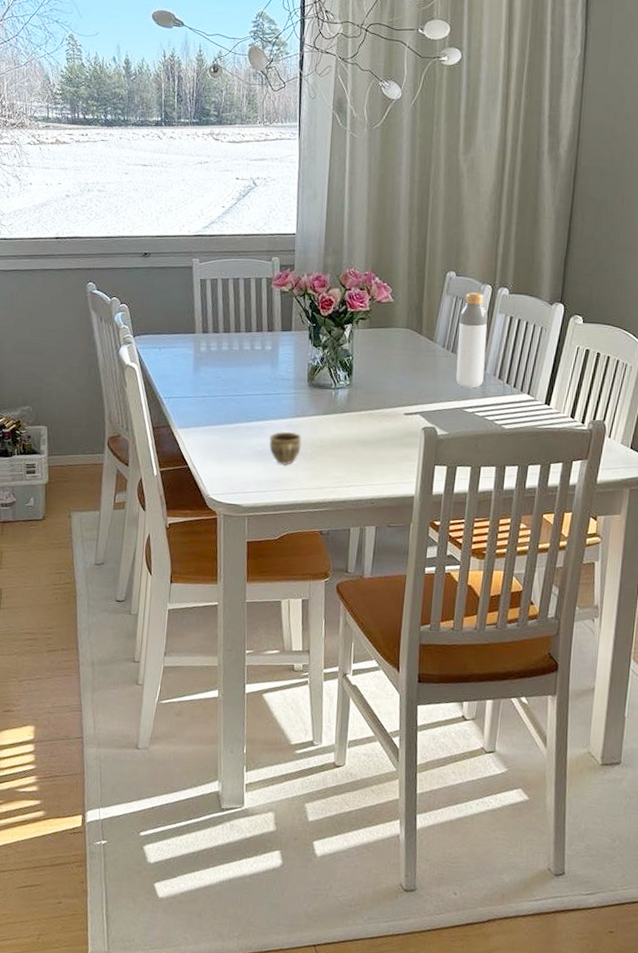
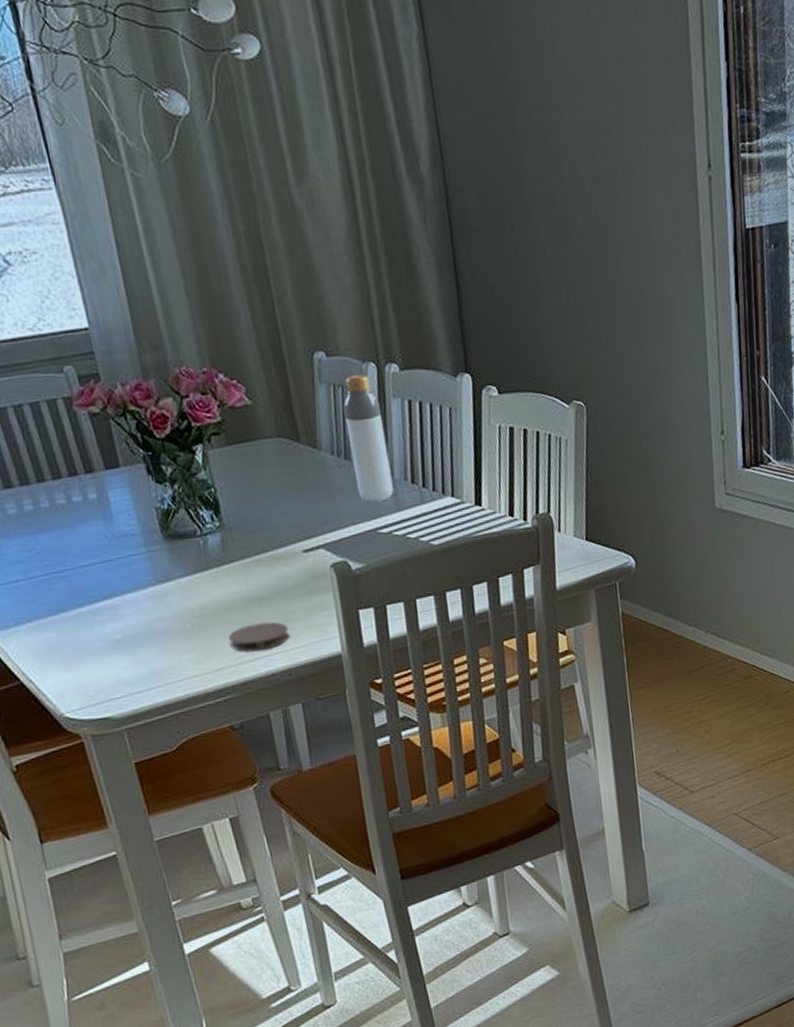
cup: present [269,432,302,465] -> none [127,604,177,652]
coaster: none [335,459,380,481] -> present [228,621,290,652]

